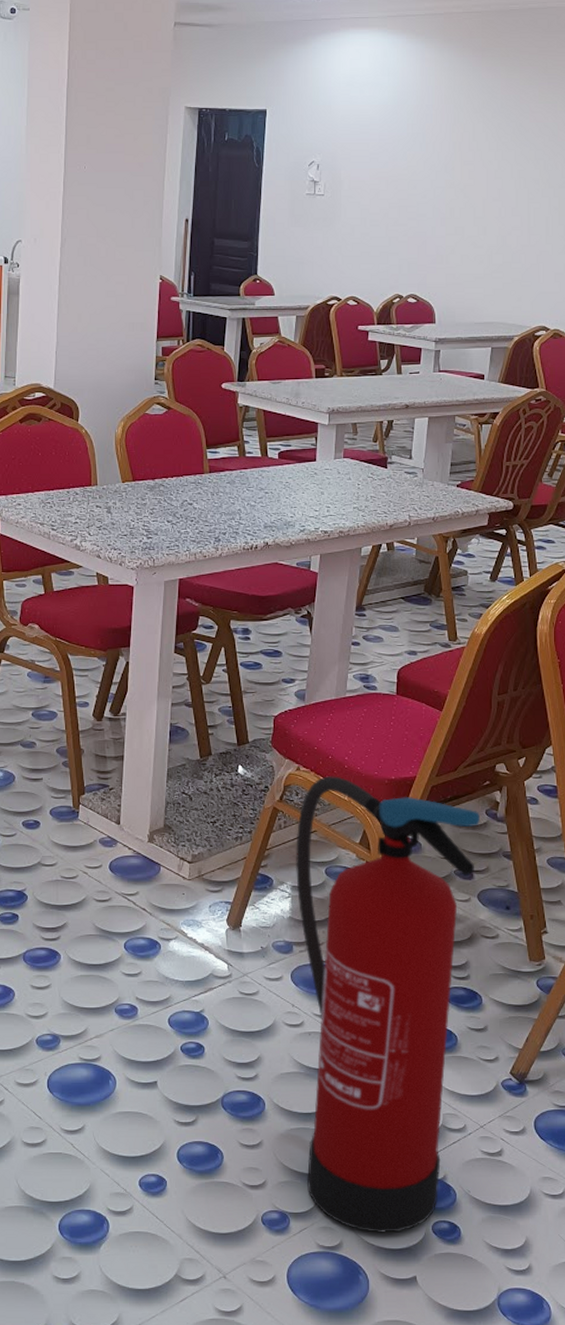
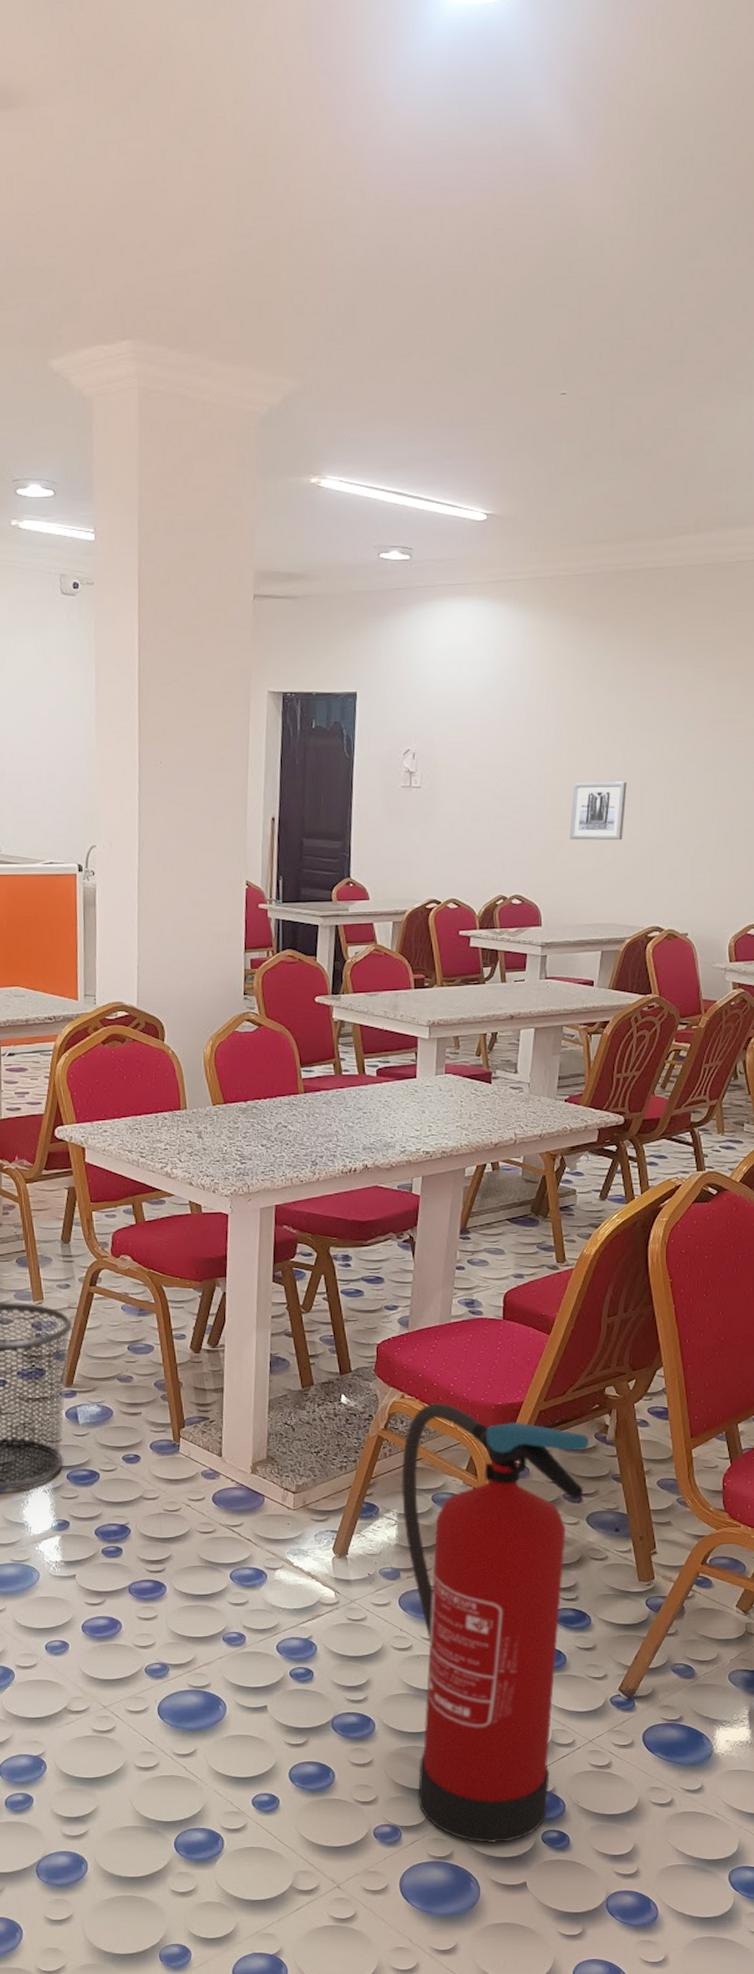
wall art: none [462,194,515,247] -> present [570,781,627,841]

